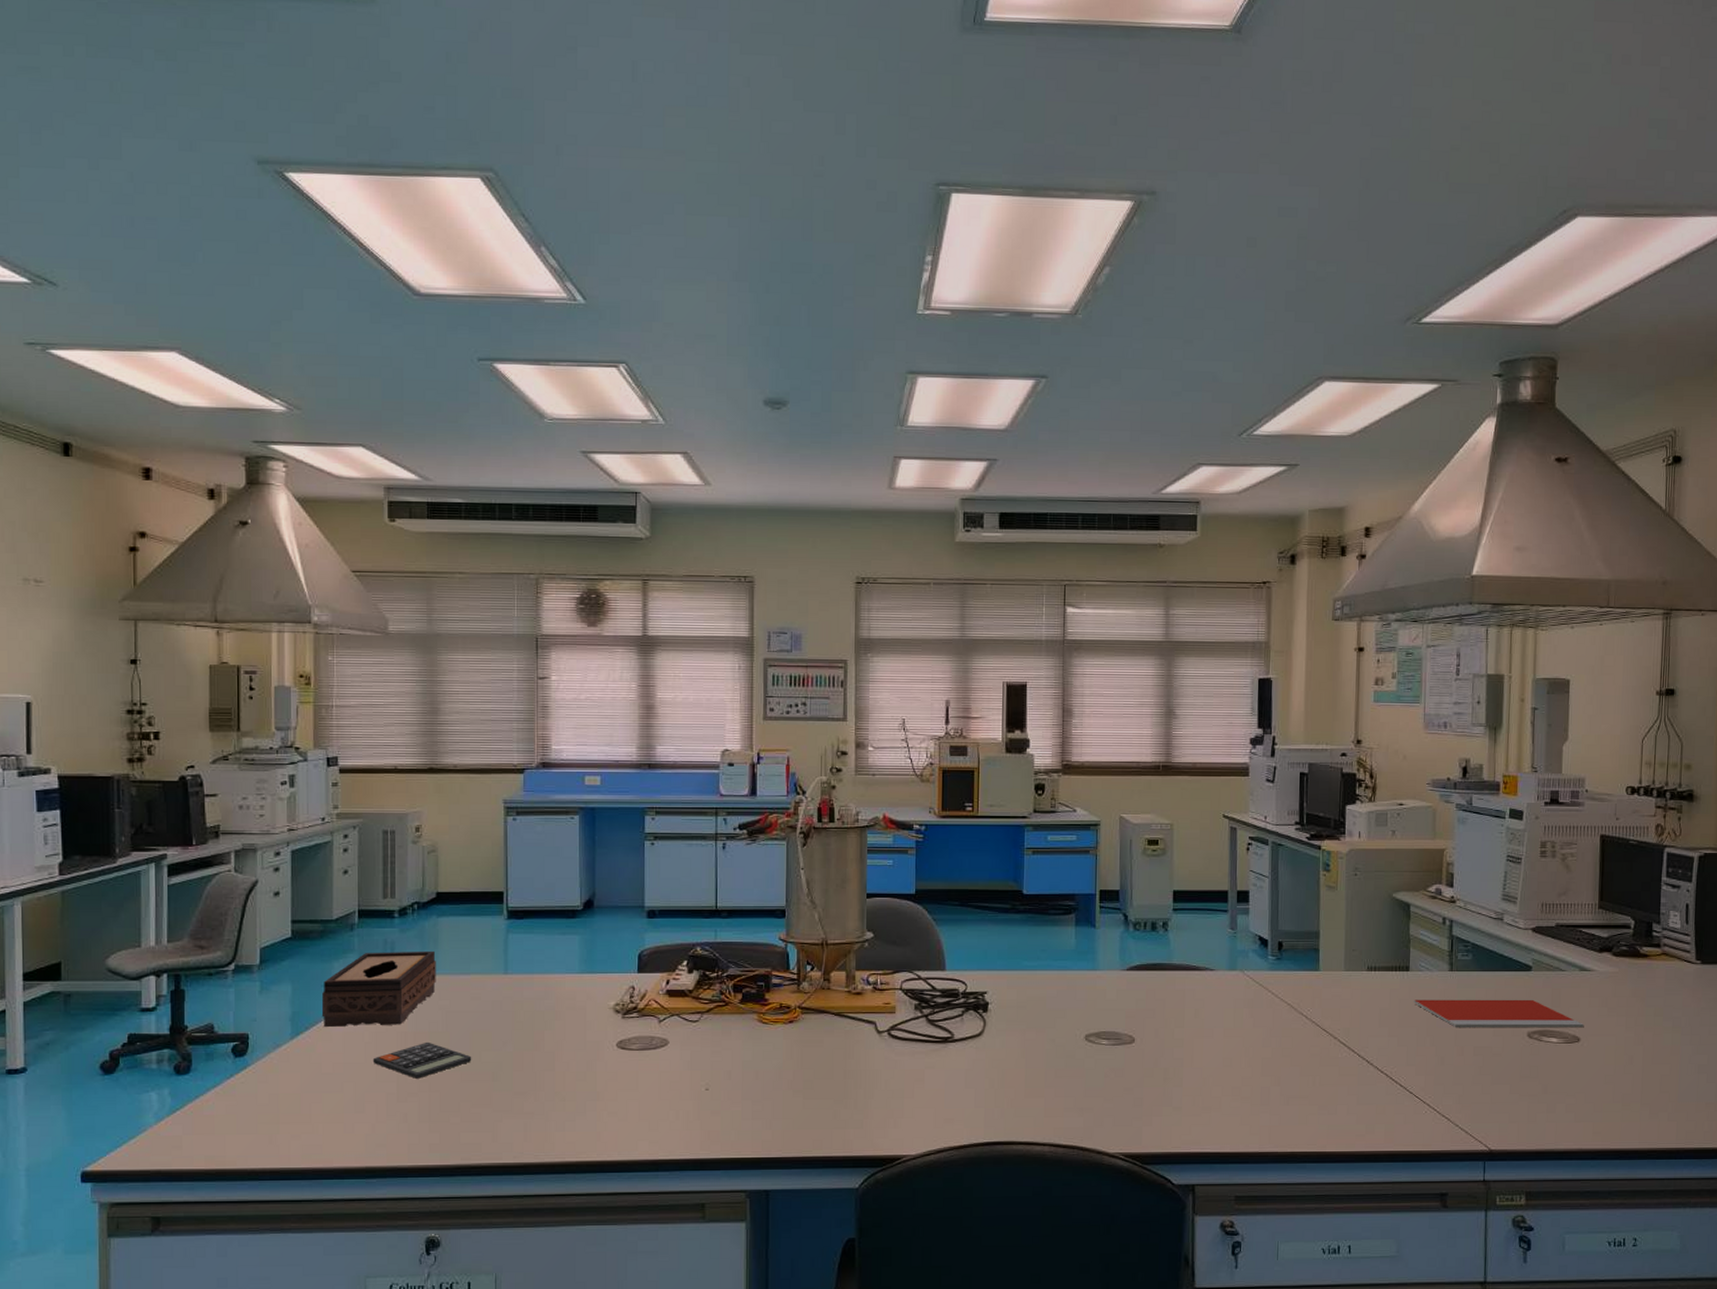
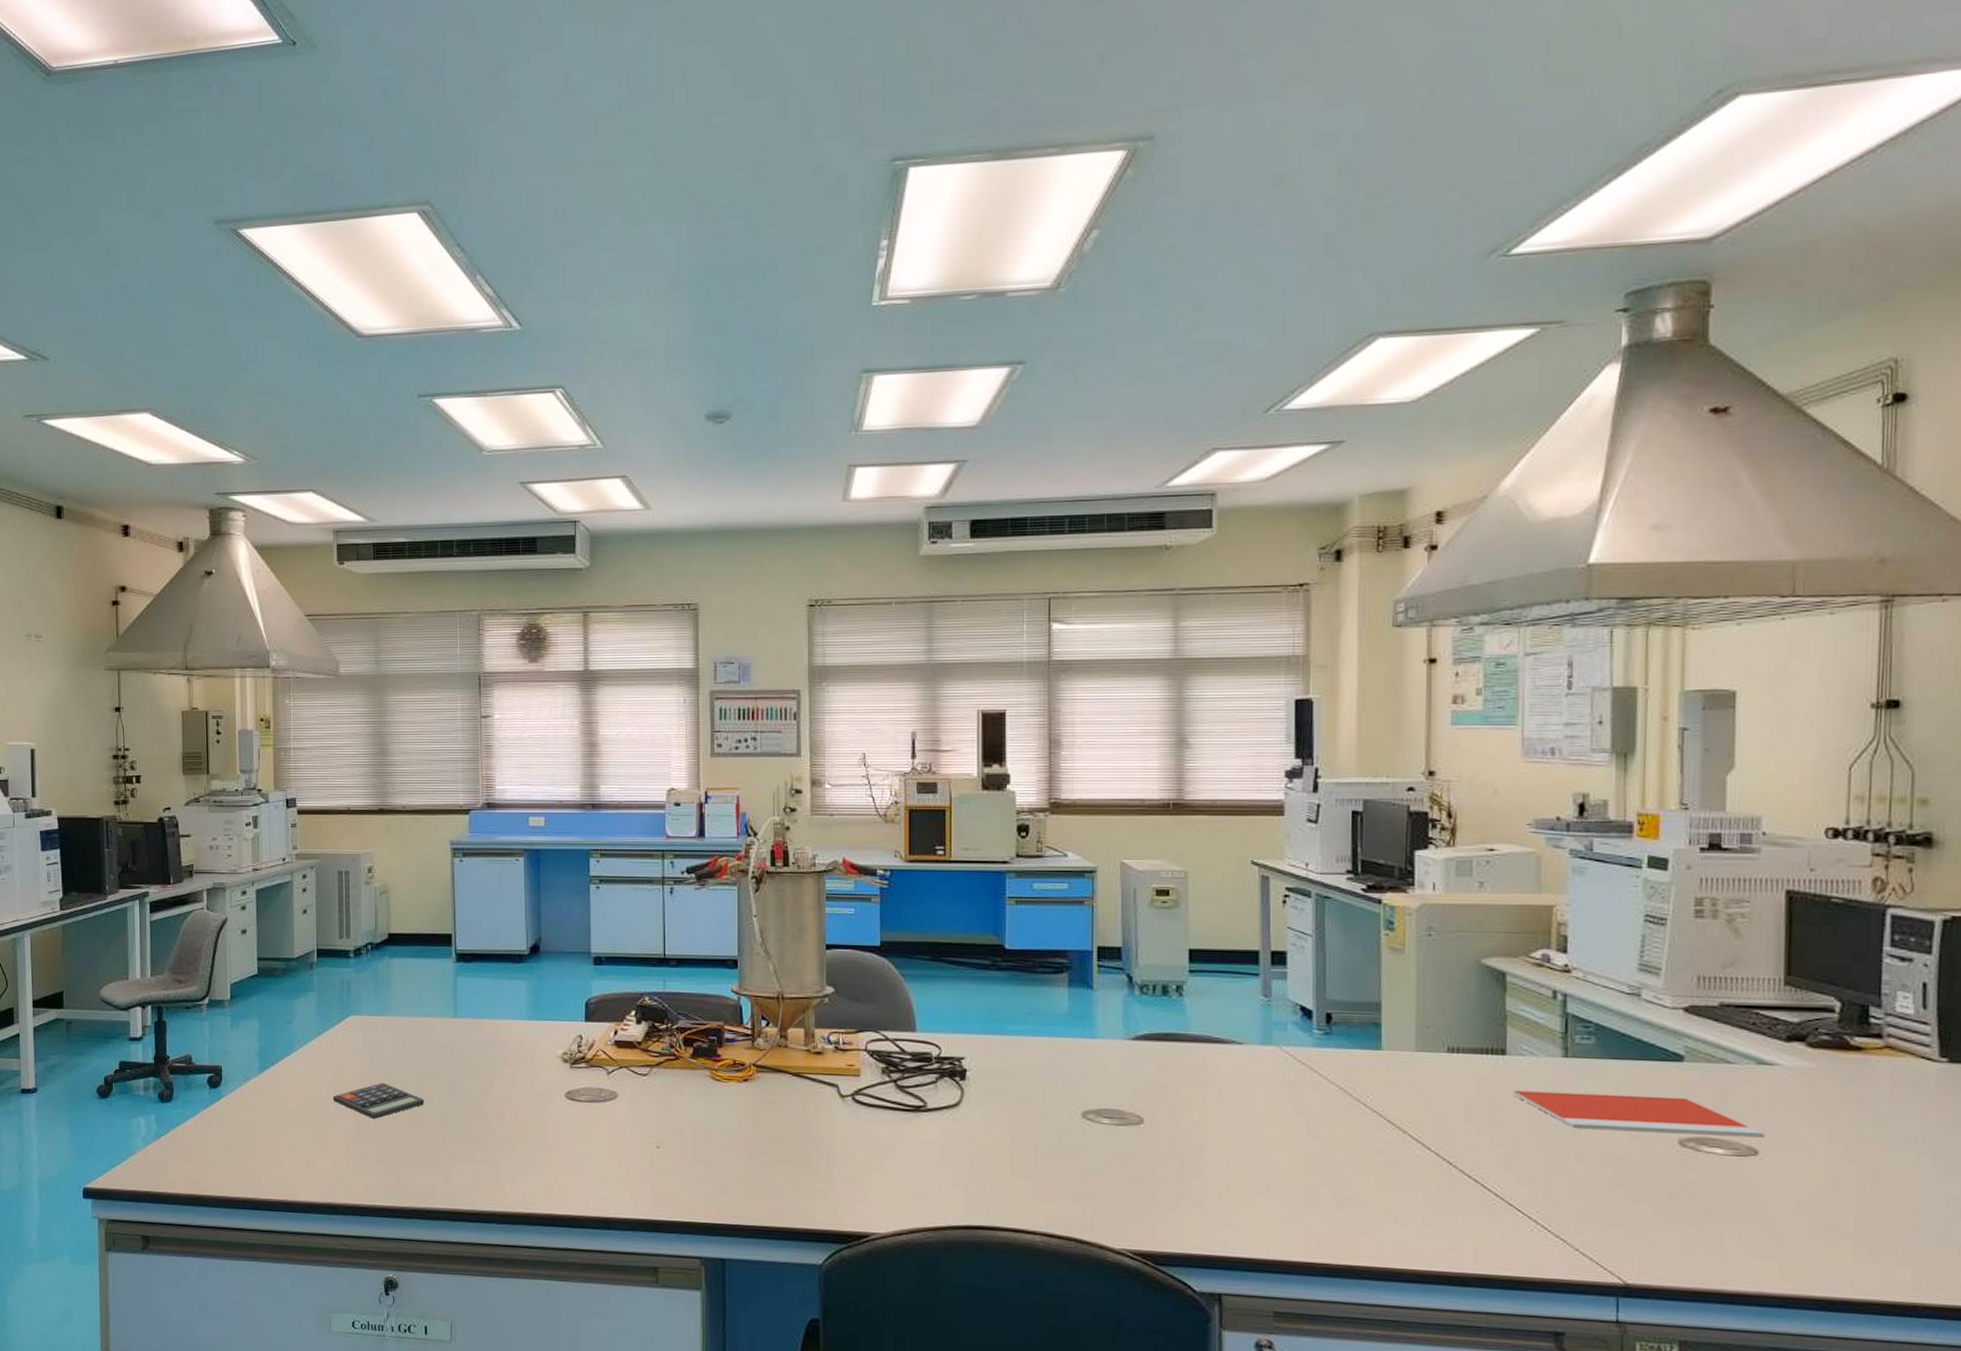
tissue box: present [321,950,436,1028] -> none [285,991,390,1064]

